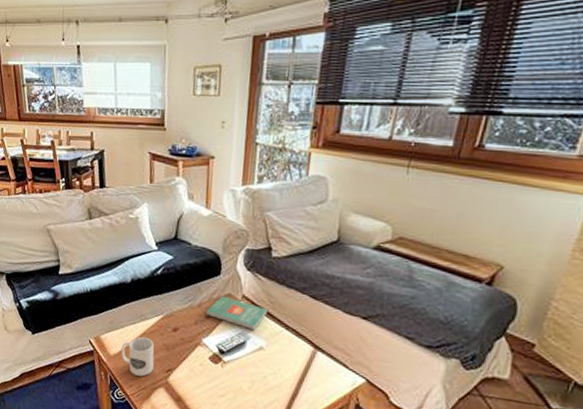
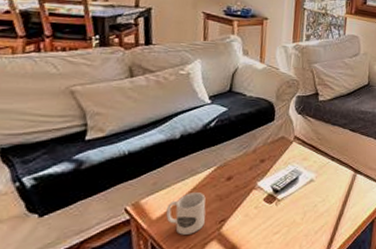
book: present [207,296,267,330] -> none [261,139,316,166]

